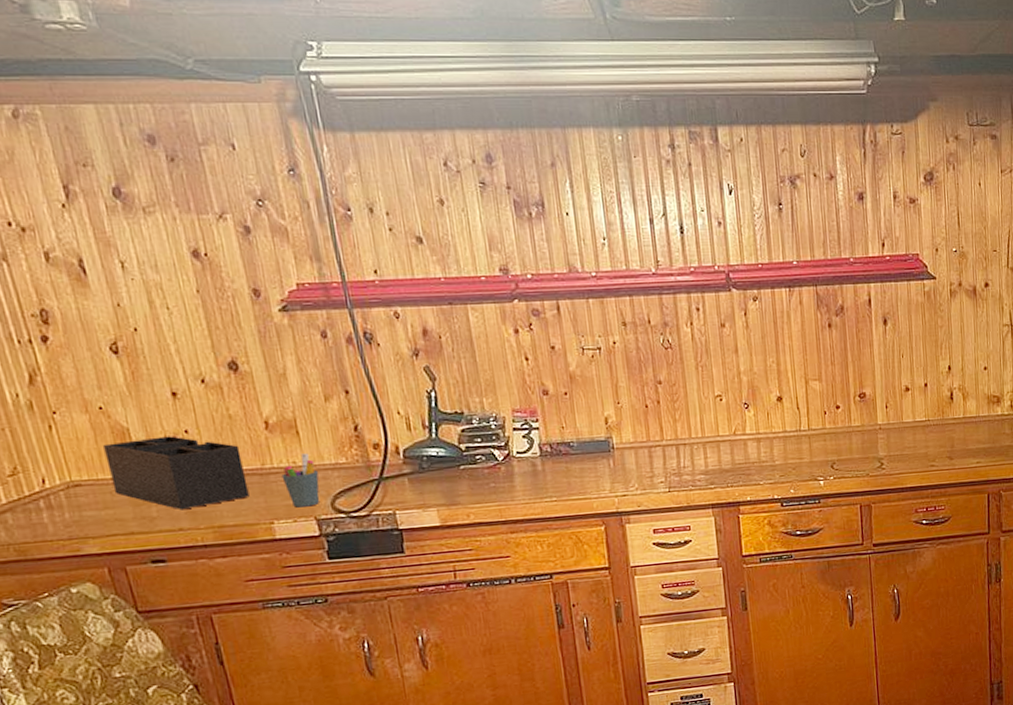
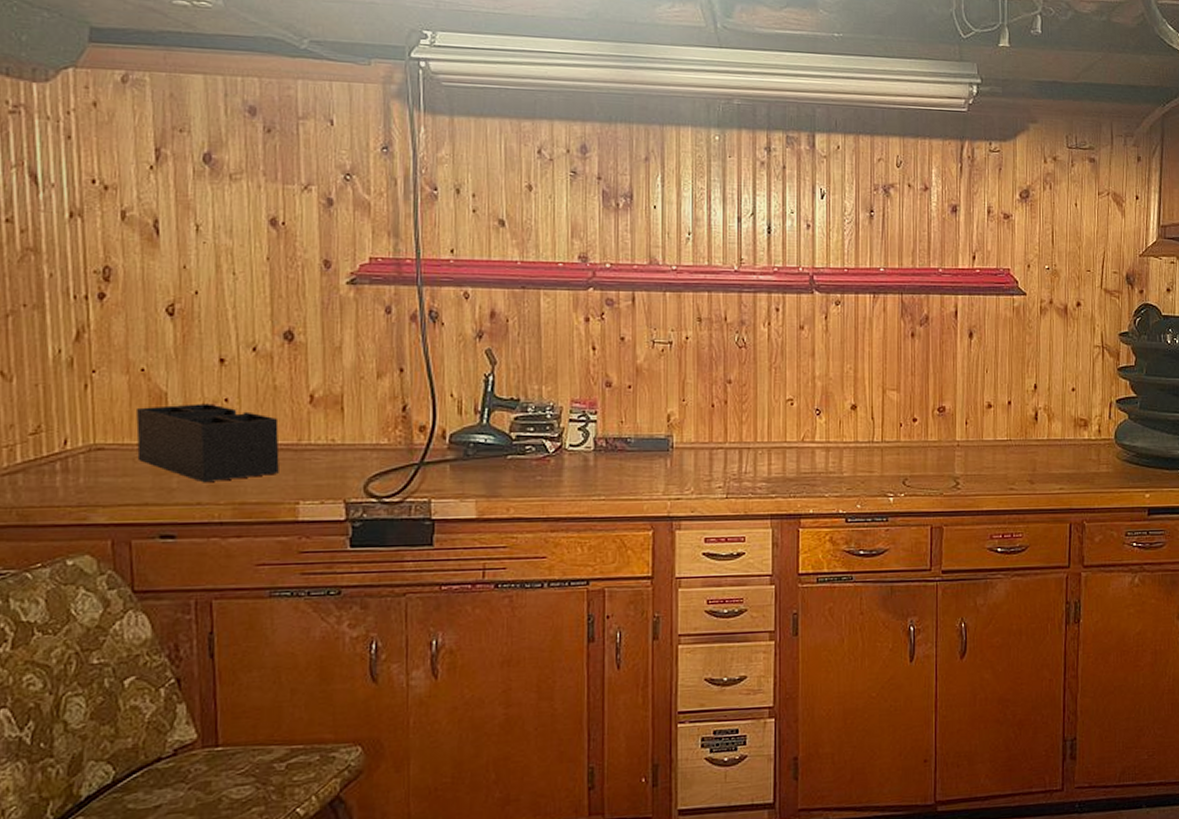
pen holder: present [281,453,320,508] -> none [317,431,356,489]

